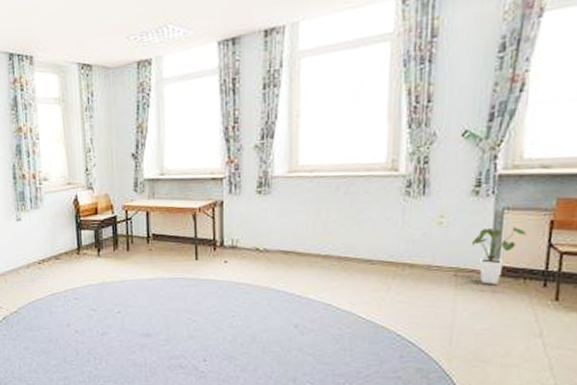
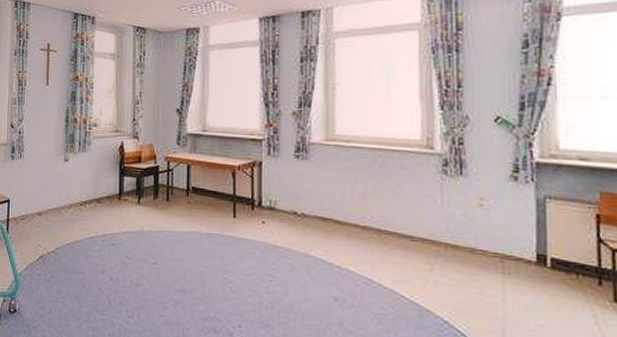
house plant: present [471,226,526,284] -> none [515,215,572,277]

